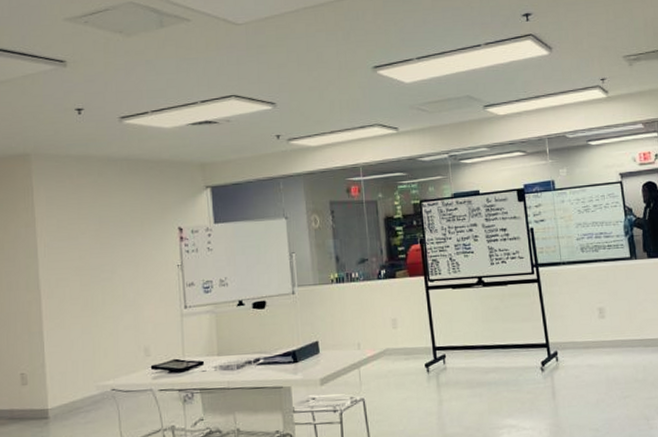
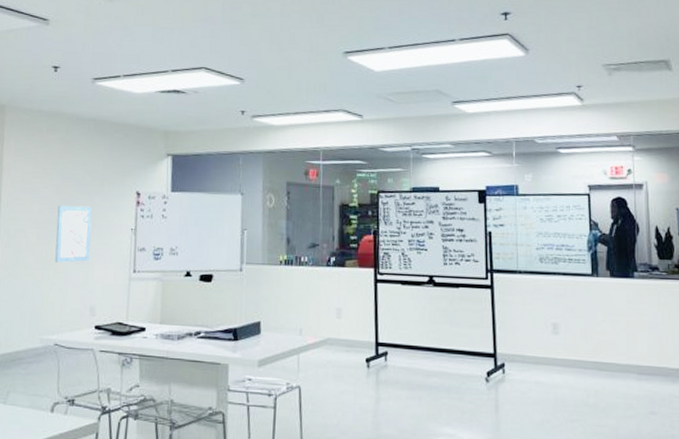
wall art: none [99,247,138,307] -> present [55,205,92,263]

